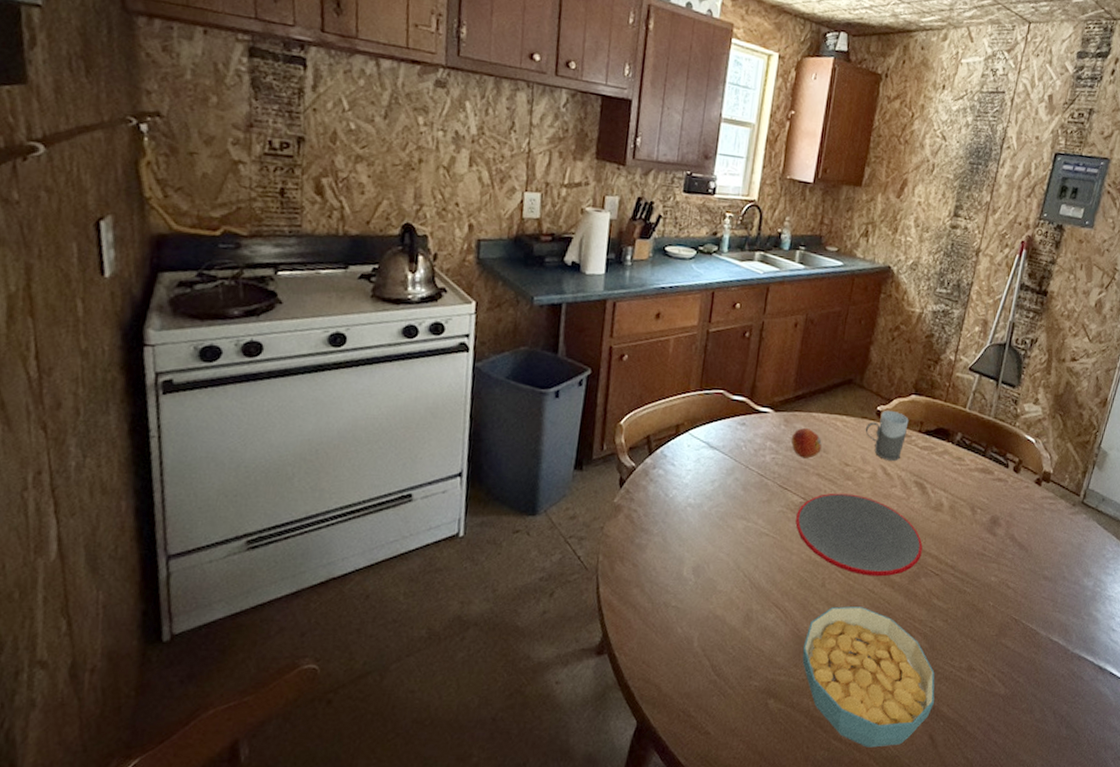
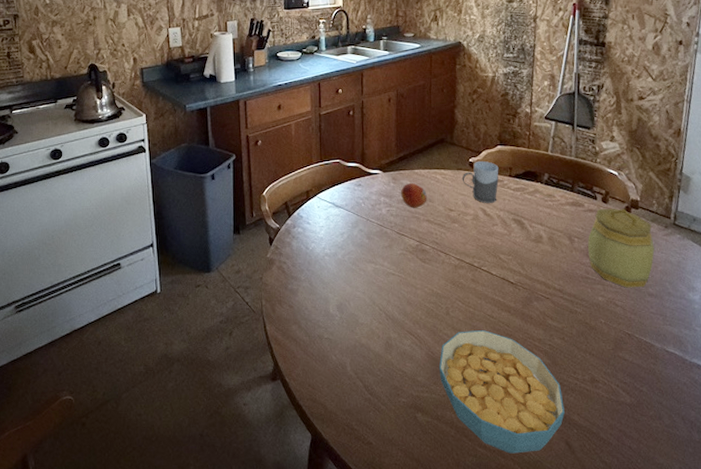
plate: present [795,493,923,577] -> none [415,234,530,304]
jar: none [988,478,1060,570] -> present [588,208,655,288]

